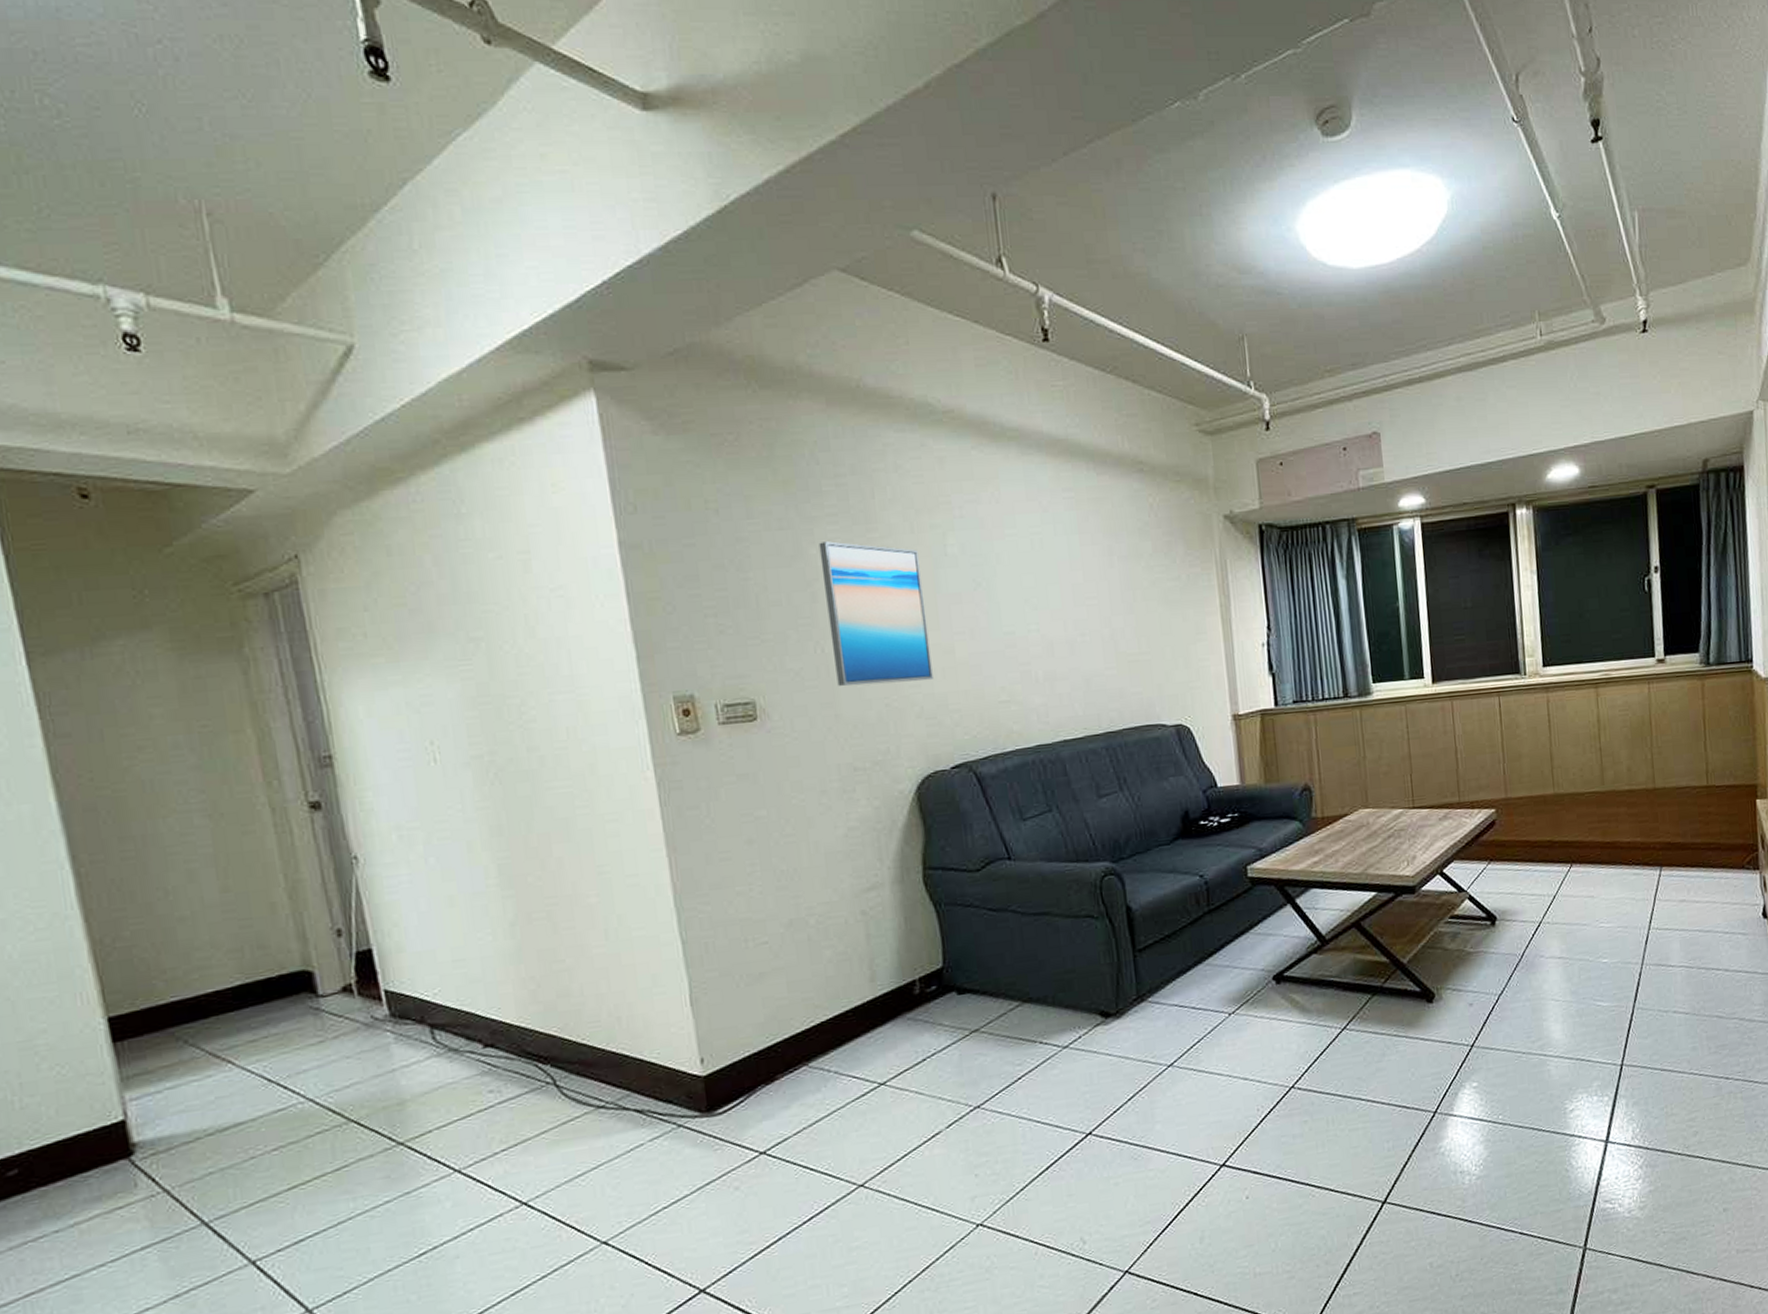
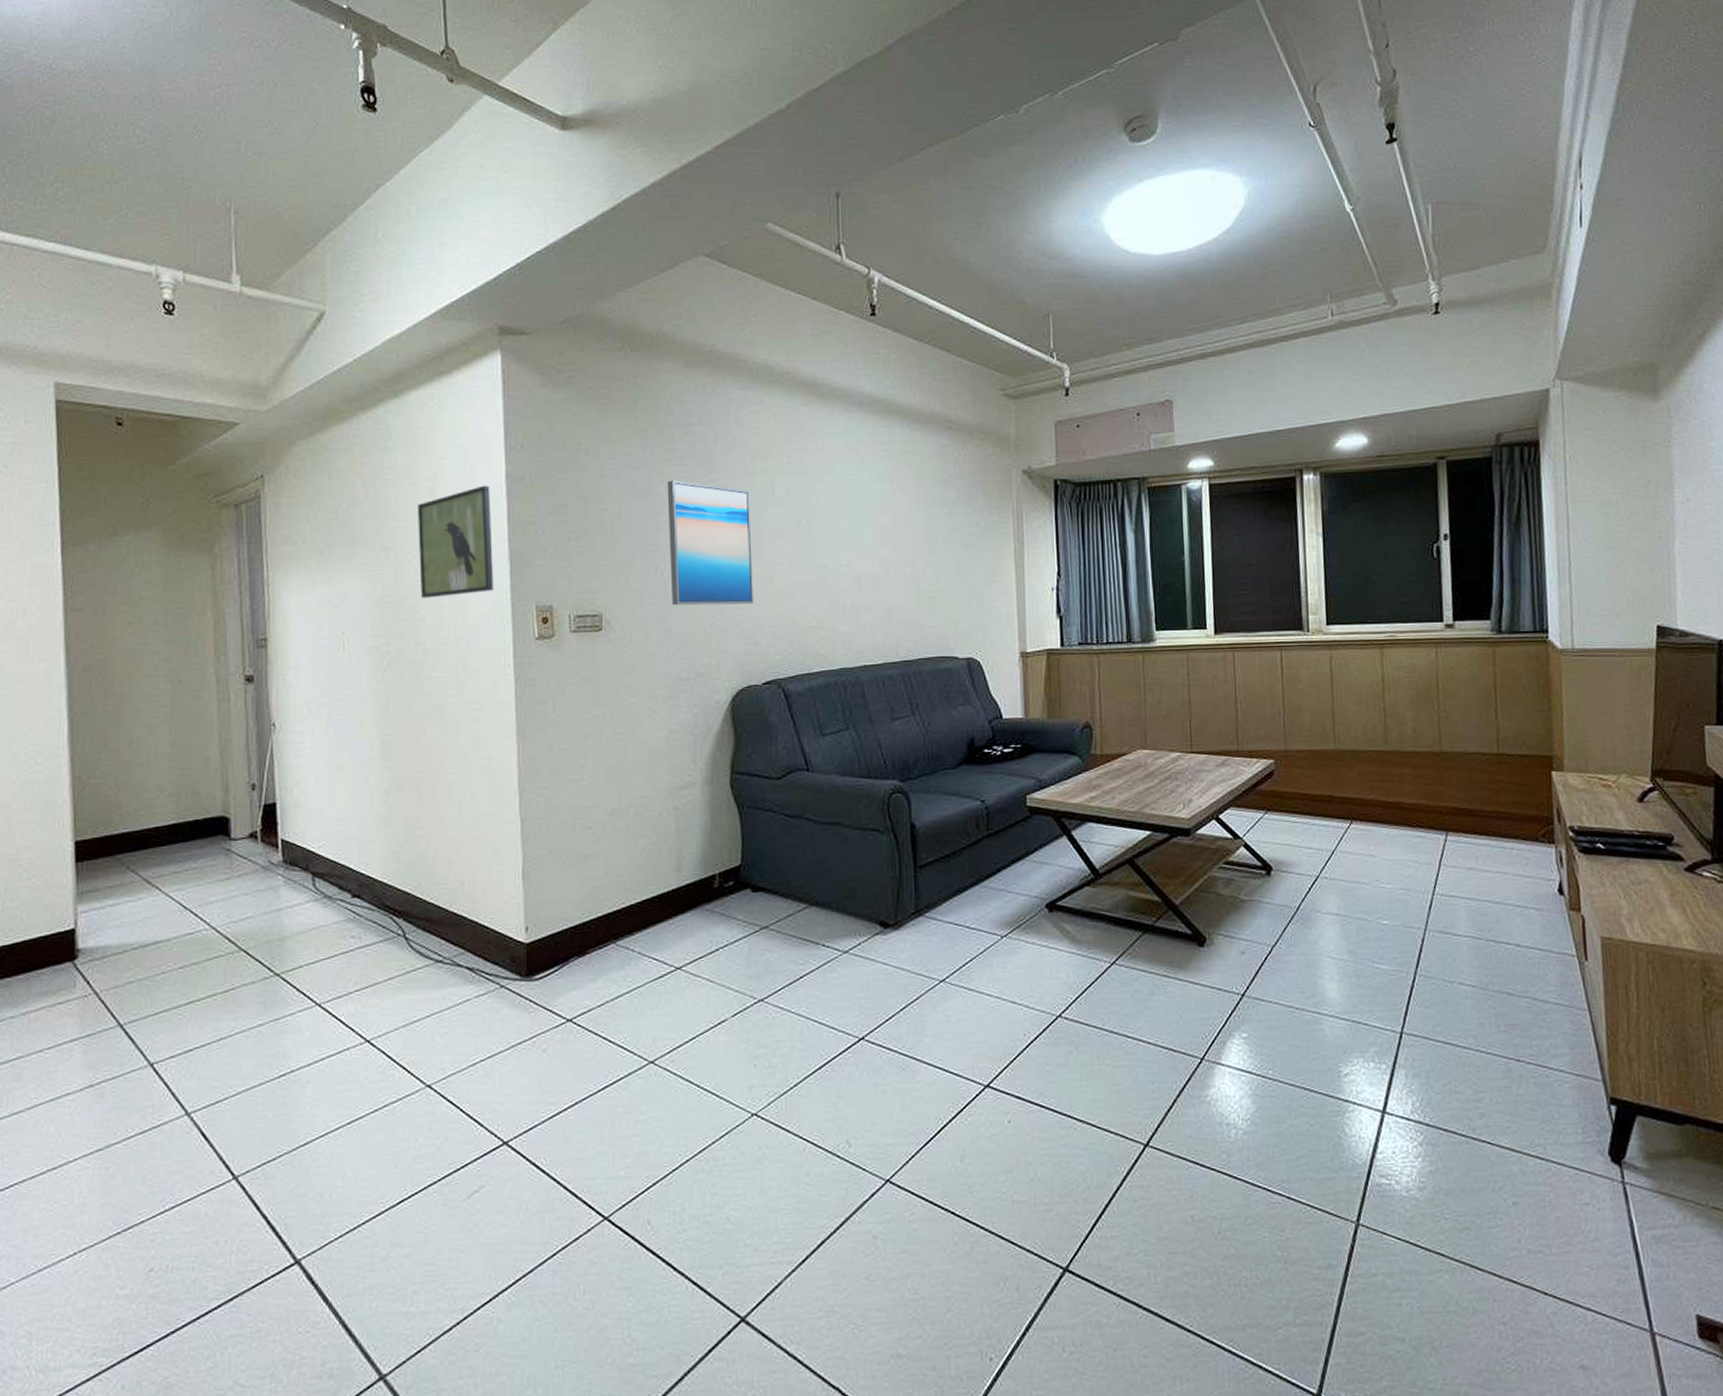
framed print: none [509,556,619,696] -> present [418,485,494,599]

